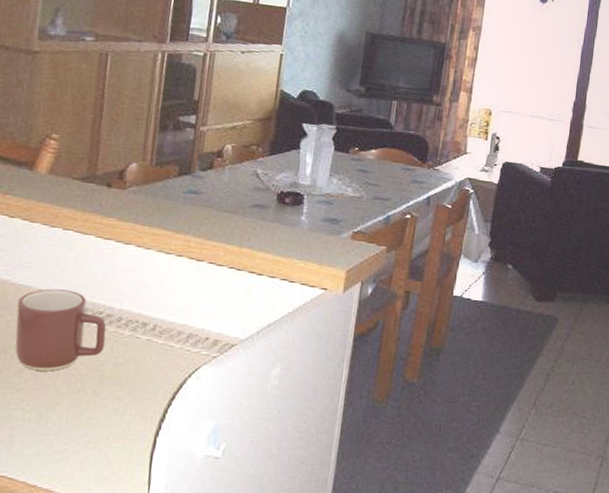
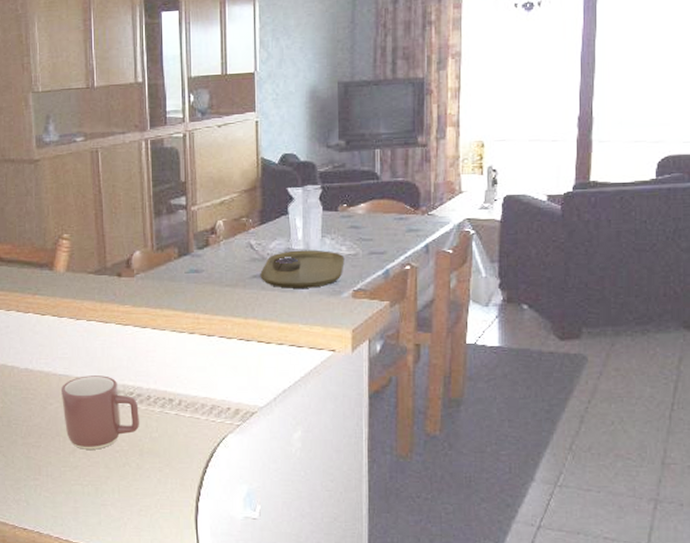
placemat: none [261,185,349,225] -> present [260,250,345,289]

